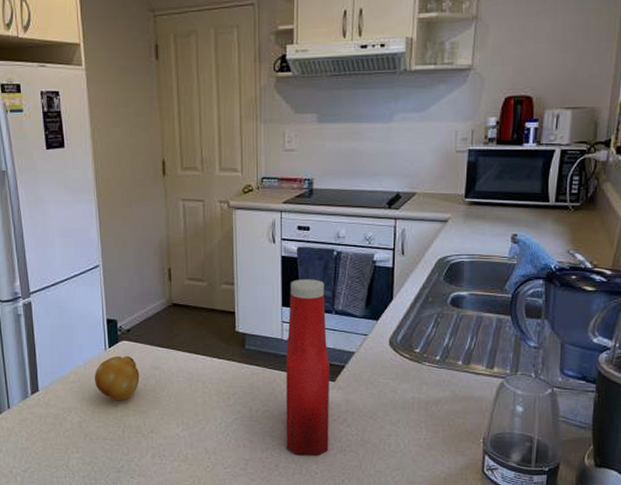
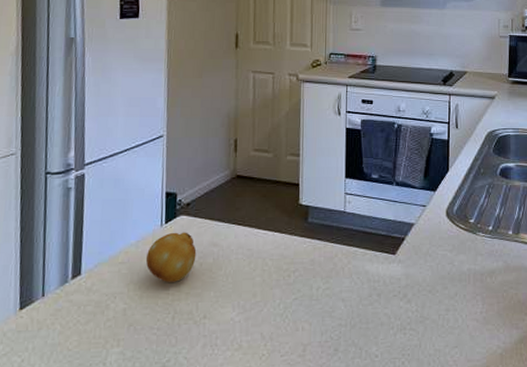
ketchup bottle: present [286,279,329,456] -> none [346,151,390,337]

